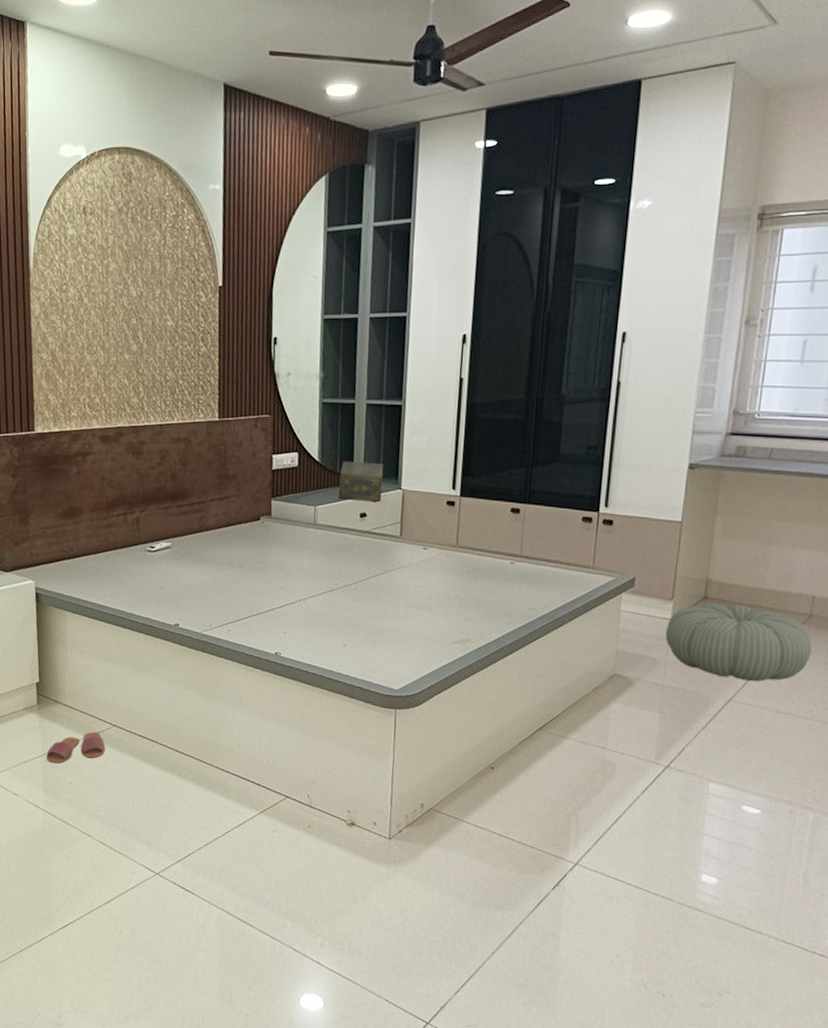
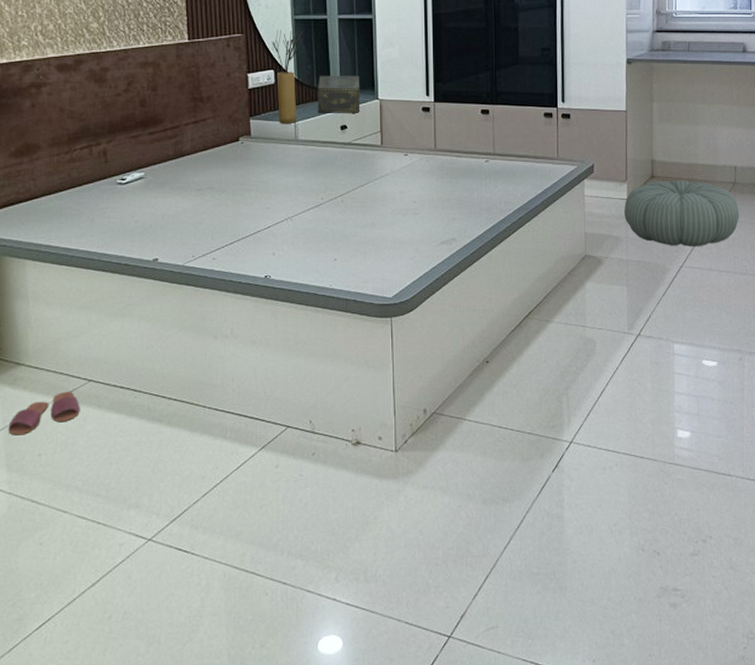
vase: none [298,412,330,507] -> present [272,30,303,124]

